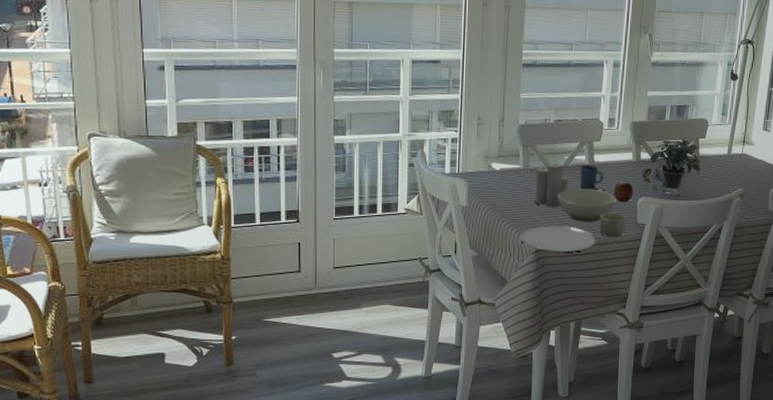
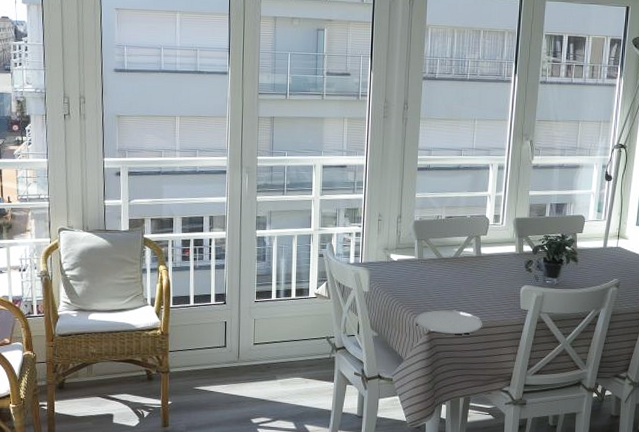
candle: present [534,161,568,208] -> none [427,252,458,294]
bowl: present [557,188,616,222] -> none [448,277,501,308]
mug: present [580,165,603,190] -> none [468,256,489,278]
cup: present [599,212,626,238] -> none [486,299,510,322]
fruit: present [613,182,634,203] -> none [498,272,517,291]

